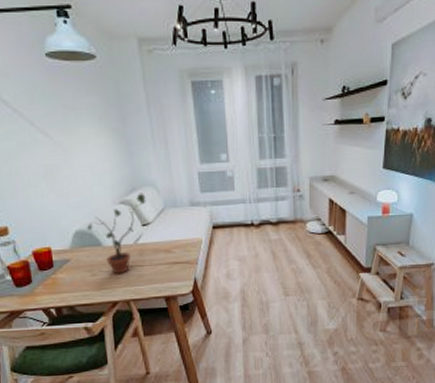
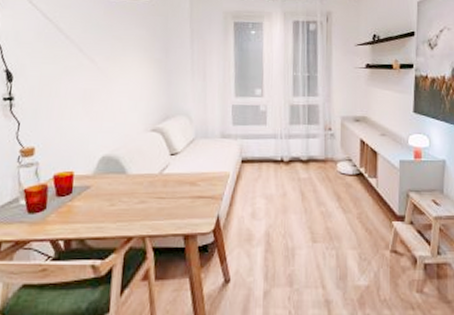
potted plant: present [87,193,146,274] -> none [114,122,178,206]

